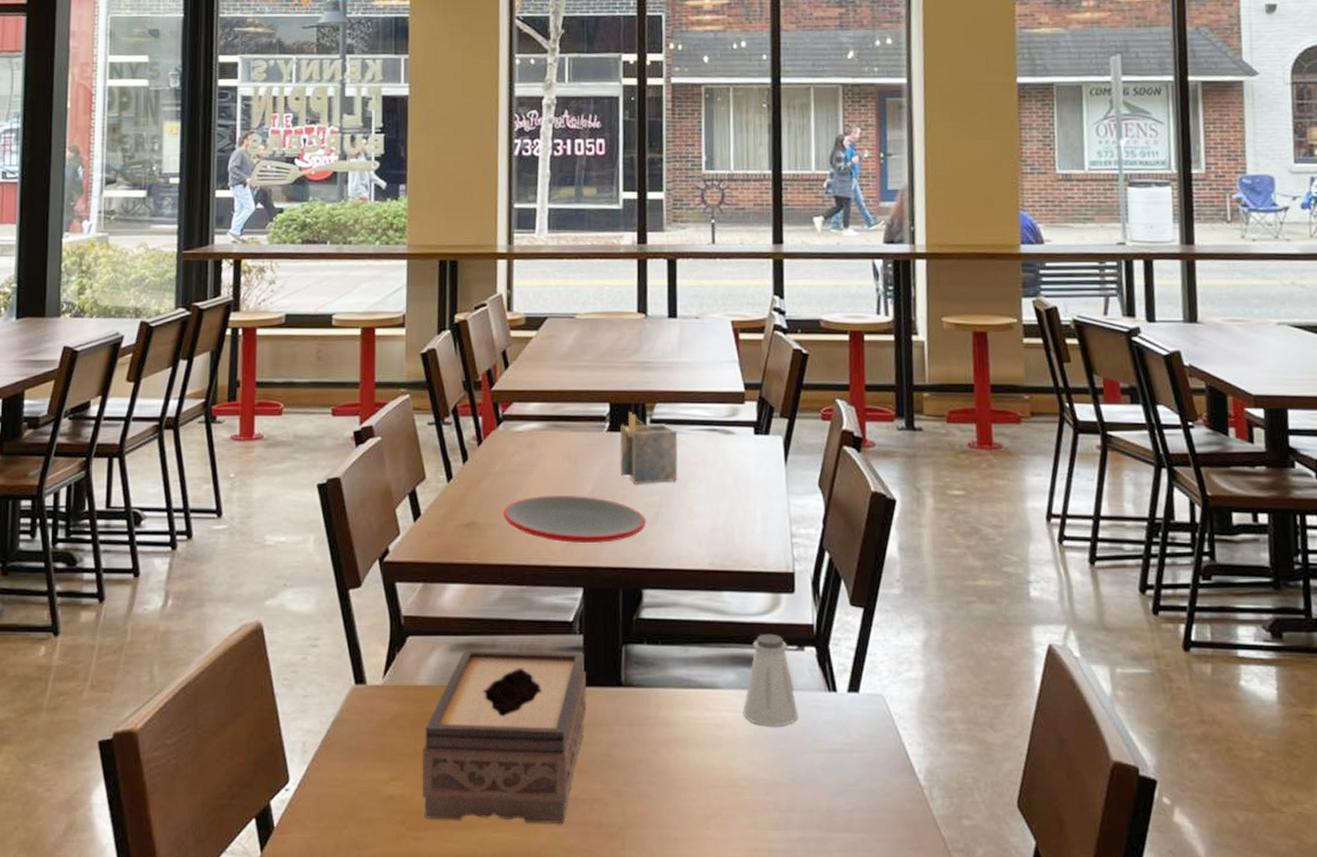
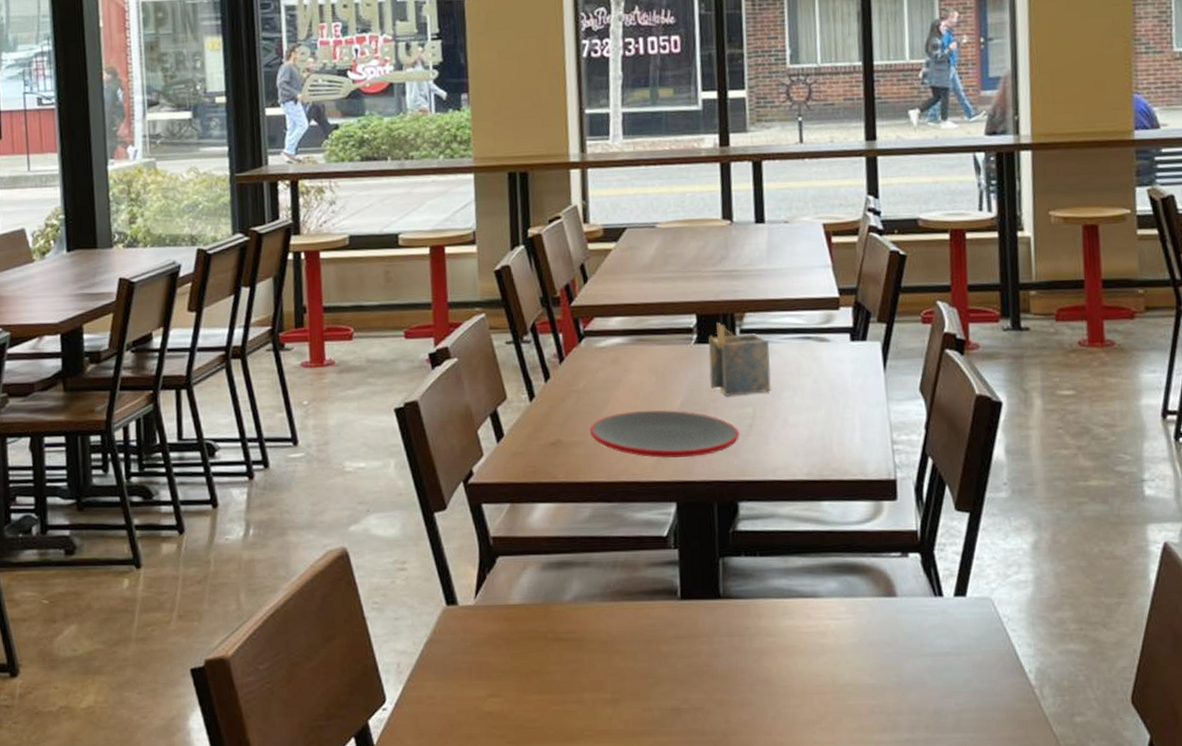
tissue box: present [421,650,587,824] -> none [519,567,685,734]
saltshaker: present [743,633,798,727] -> none [846,541,904,633]

